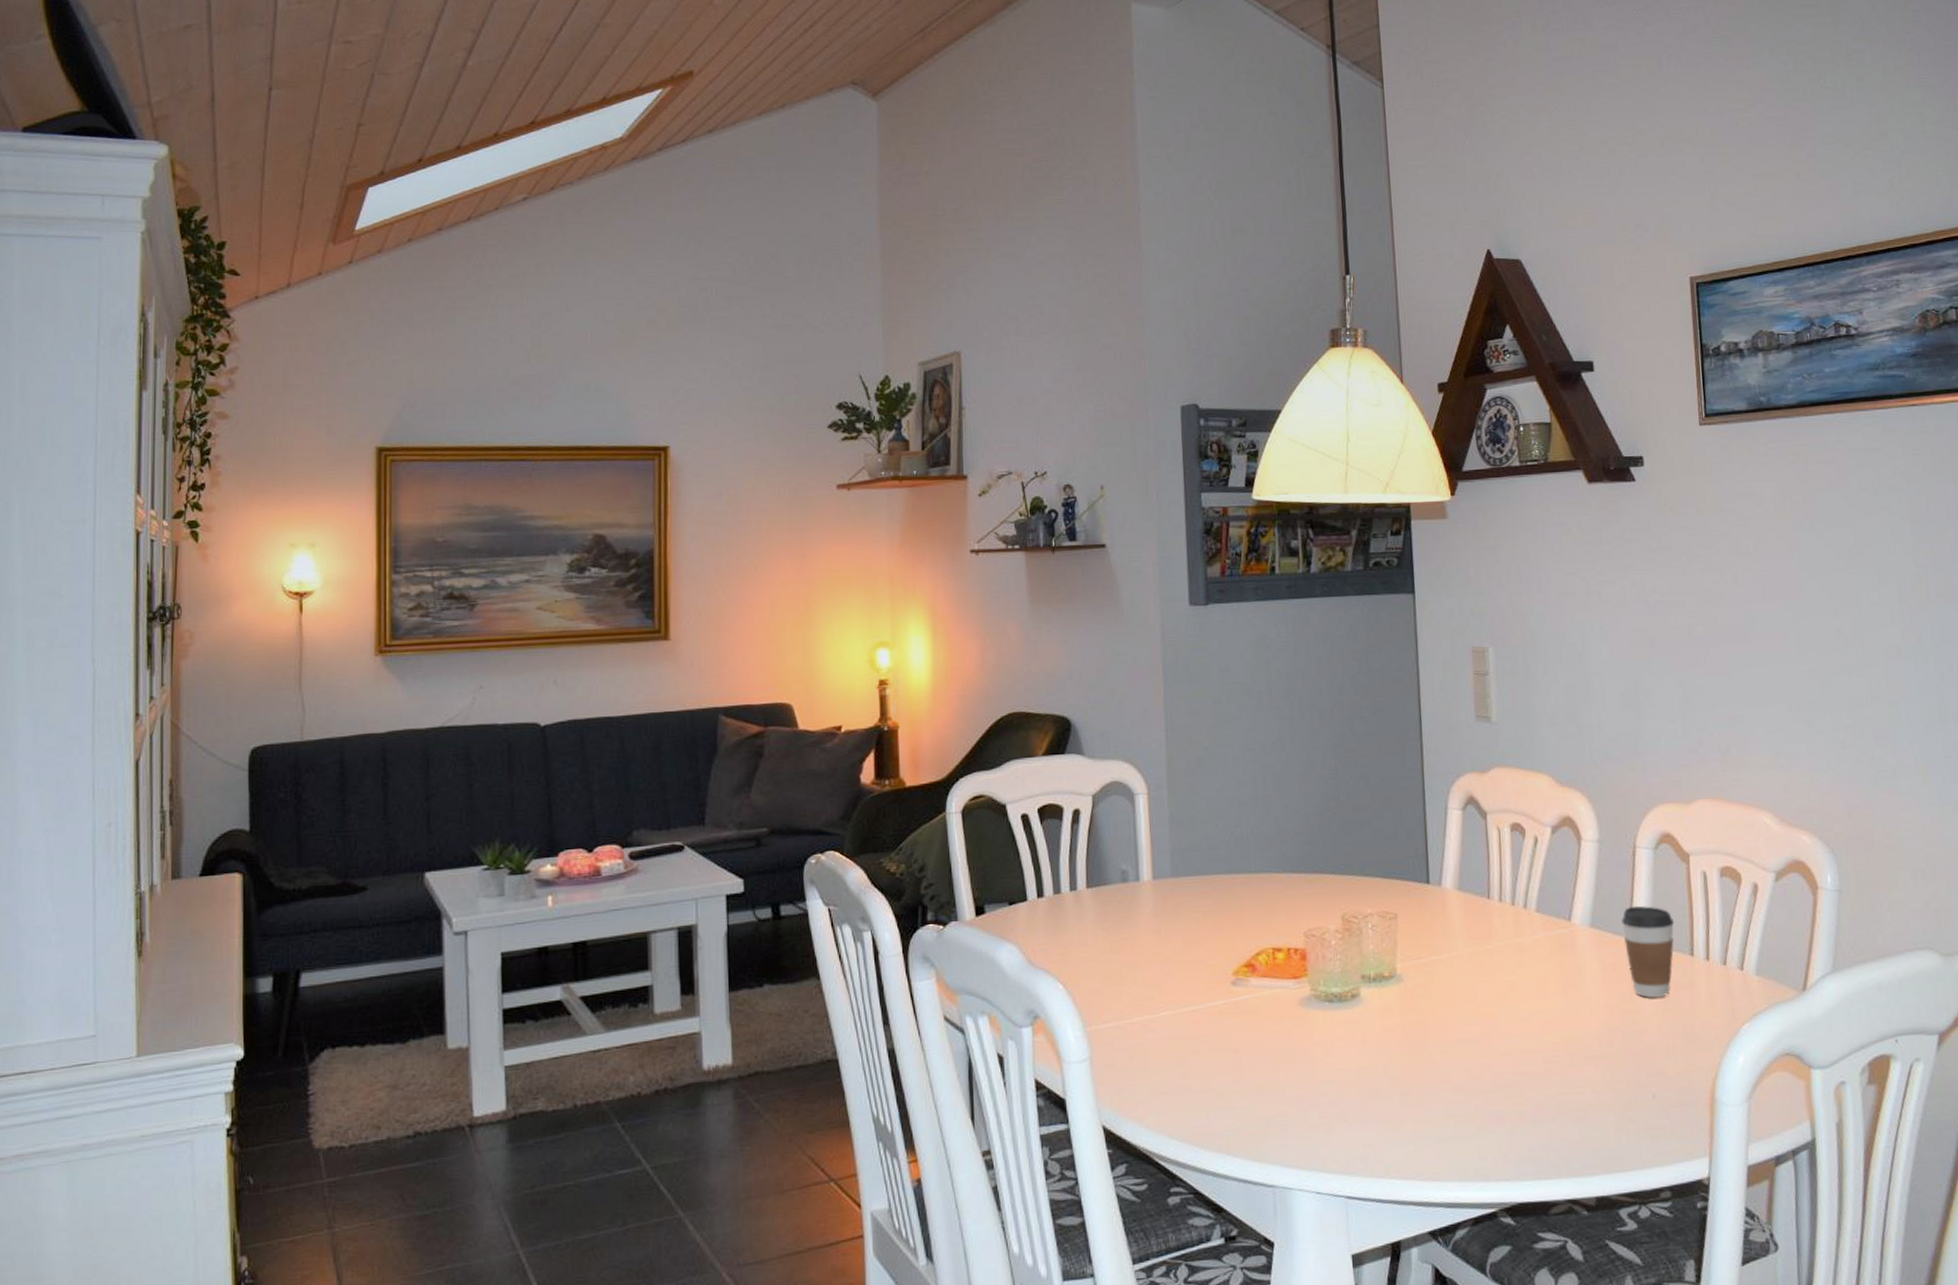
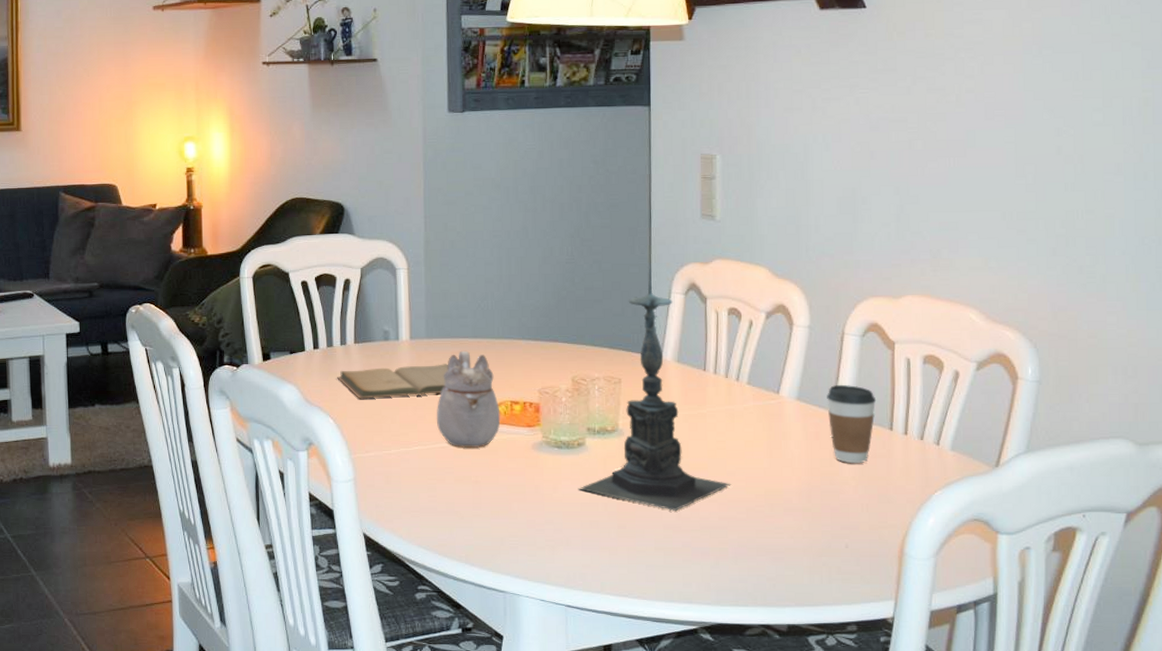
book: none [1067,907,1198,957] -> present [337,364,448,399]
teapot: none [1186,889,1262,1010] -> present [437,350,501,449]
candle holder: none [1354,779,1525,1070] -> present [578,266,731,512]

